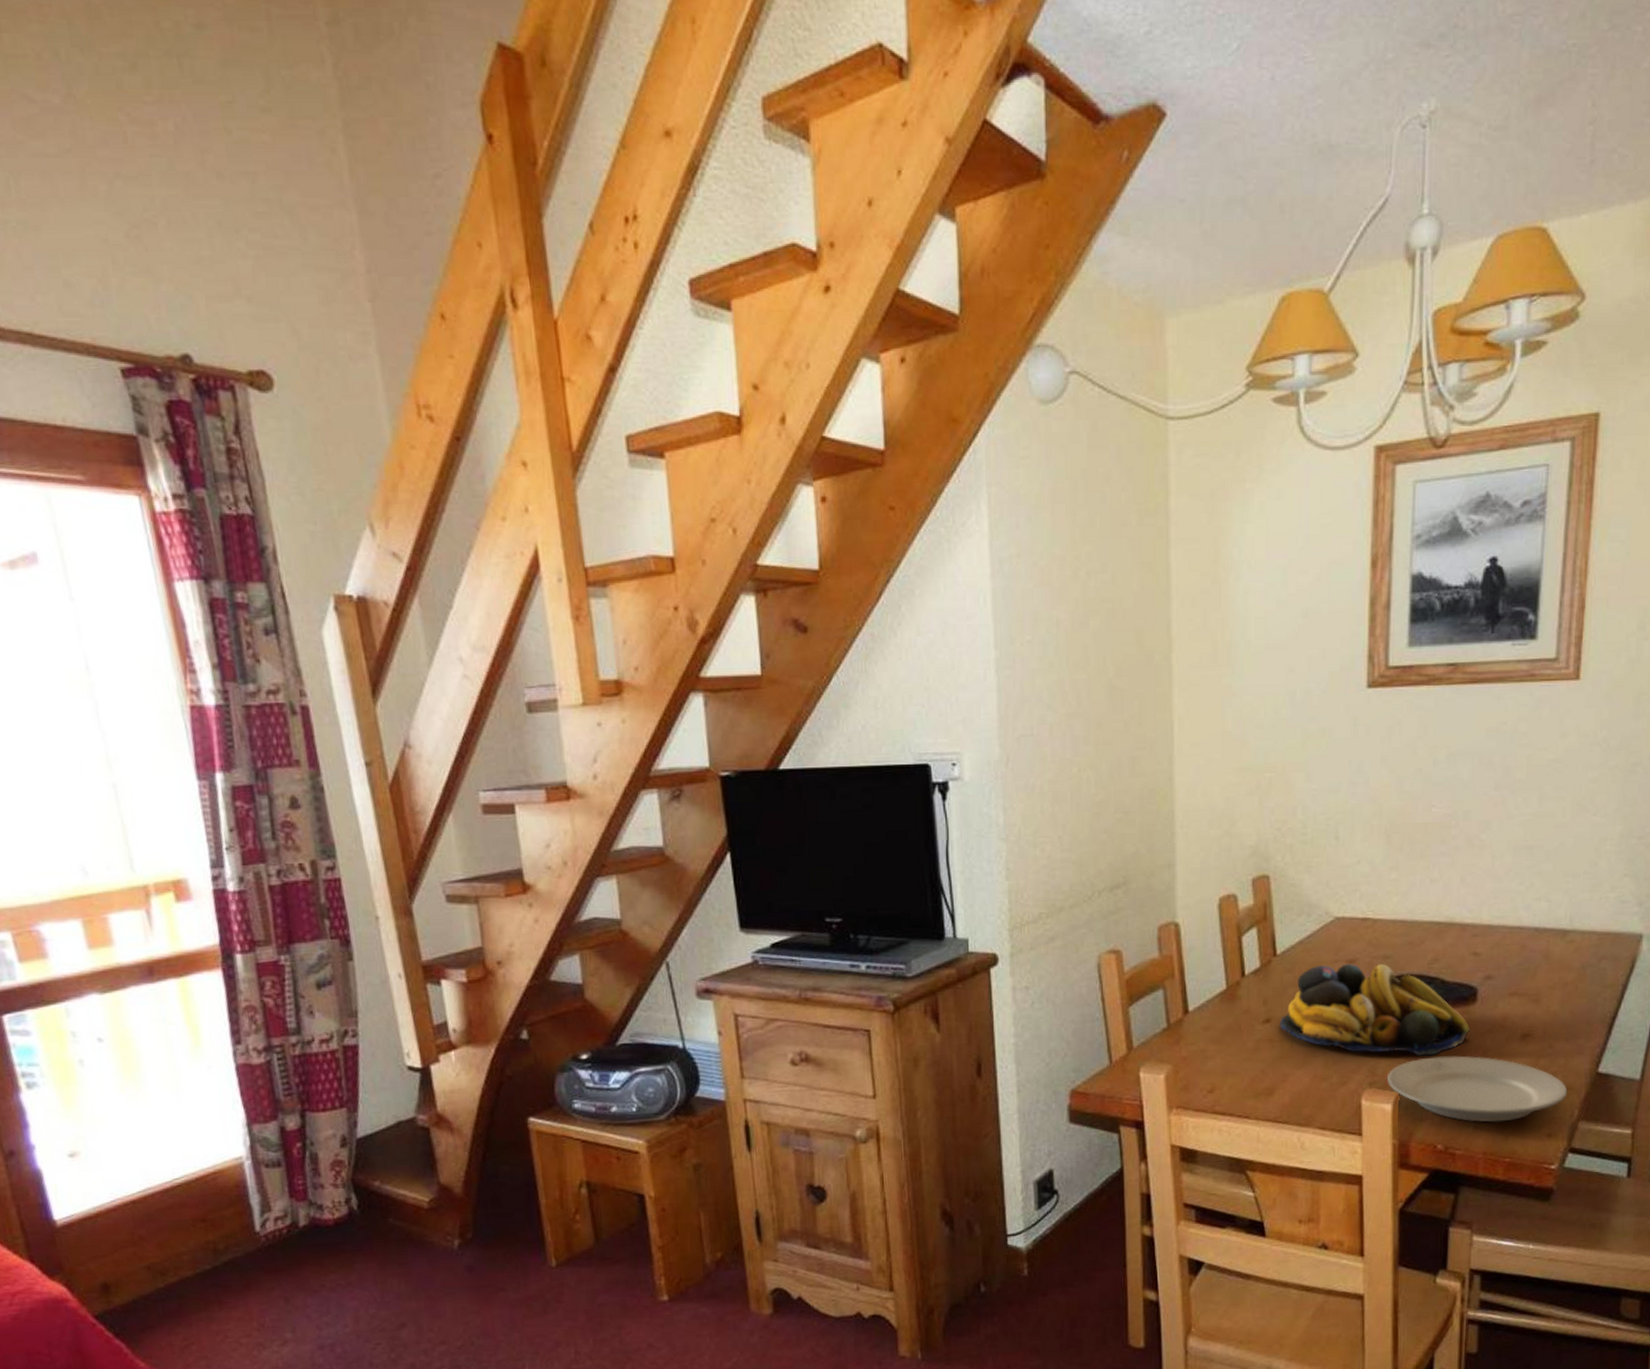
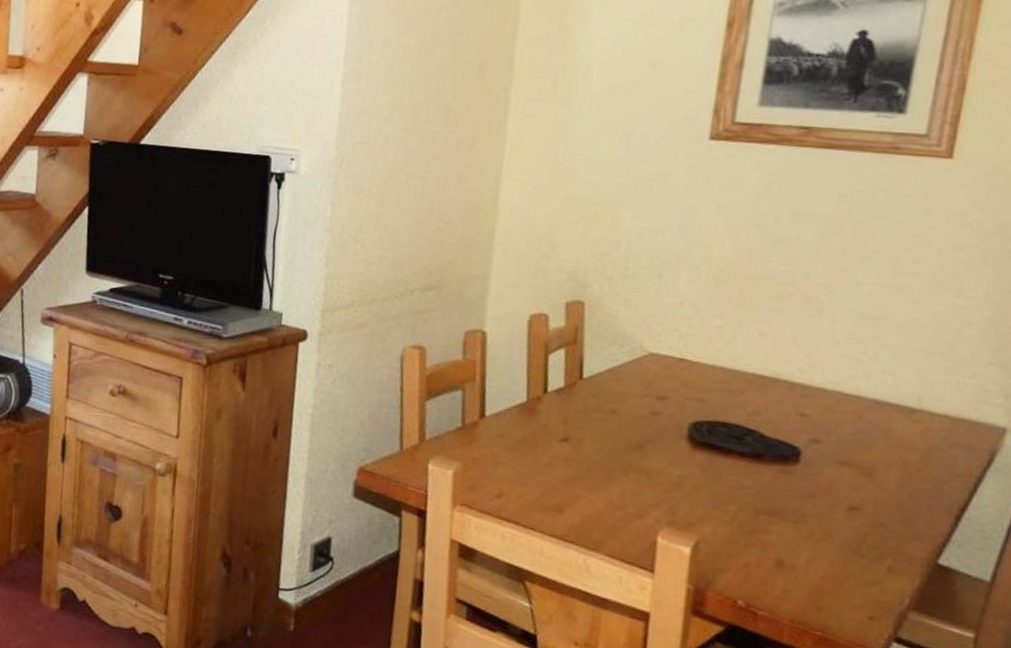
fruit bowl: present [1280,963,1470,1056] -> none [578,396,788,508]
plate: present [1387,1055,1568,1123] -> none [688,508,899,594]

